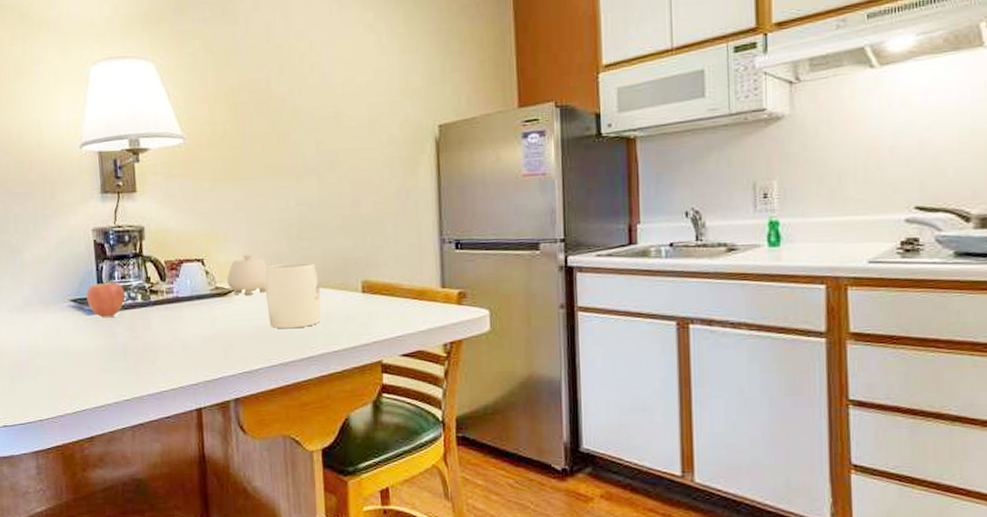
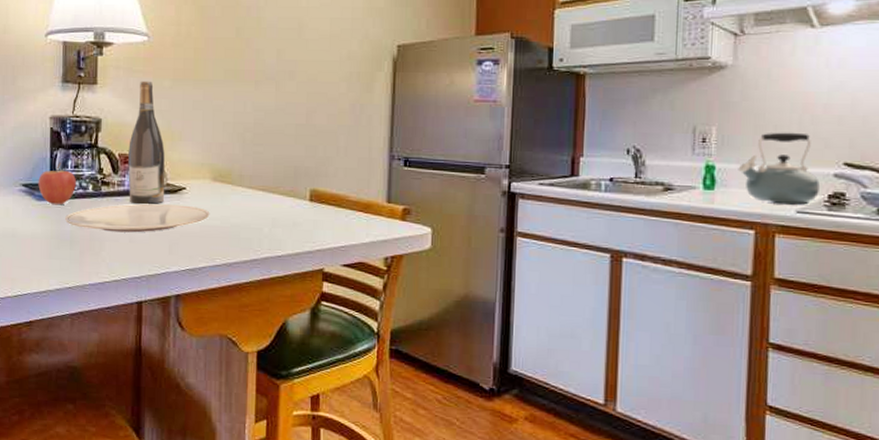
plate: none [116,307,262,341] -> present [64,203,210,233]
wine bottle: none [174,184,215,311] -> present [128,80,166,205]
sugar bowl: present [227,253,268,295] -> none [178,154,220,194]
mug: present [265,261,321,329] -> none [215,165,269,231]
kettle: none [803,179,892,255] -> present [738,132,821,204]

